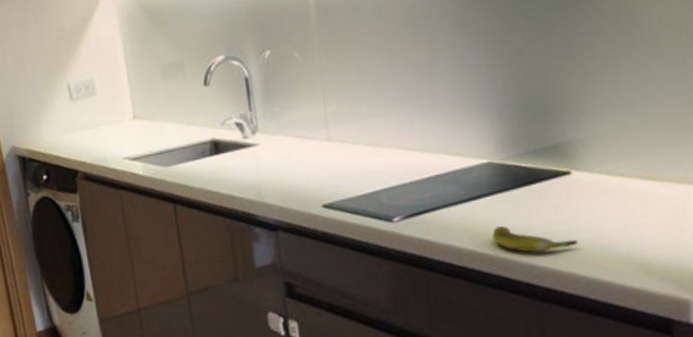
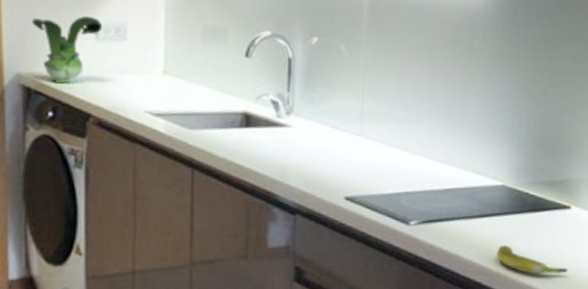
toy figurine: none [16,80,75,148] -> present [32,16,103,84]

